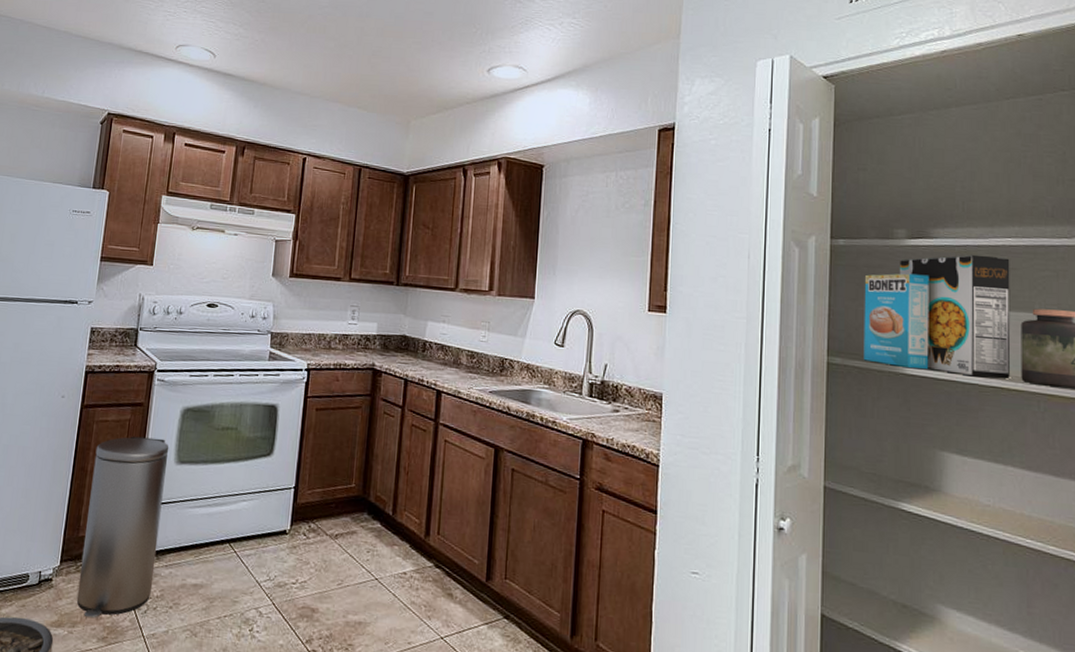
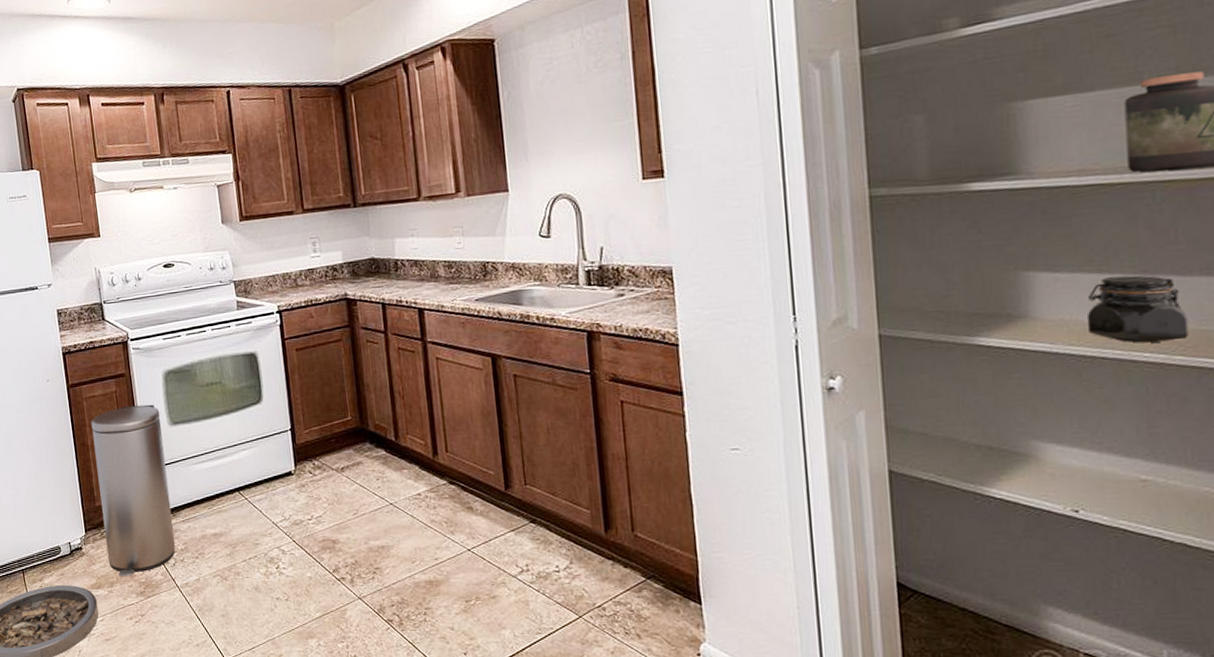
food box: present [863,273,929,370] -> none [908,67,1002,186]
cereal box: present [900,255,1010,380] -> none [954,23,1112,180]
jar: none [985,468,1060,533] -> present [1087,275,1188,343]

